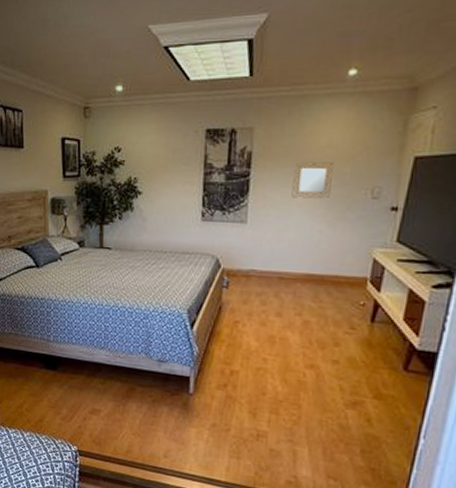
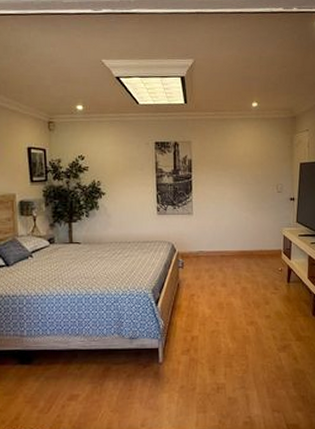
home mirror: present [291,162,334,199] -> none [223,167,250,194]

